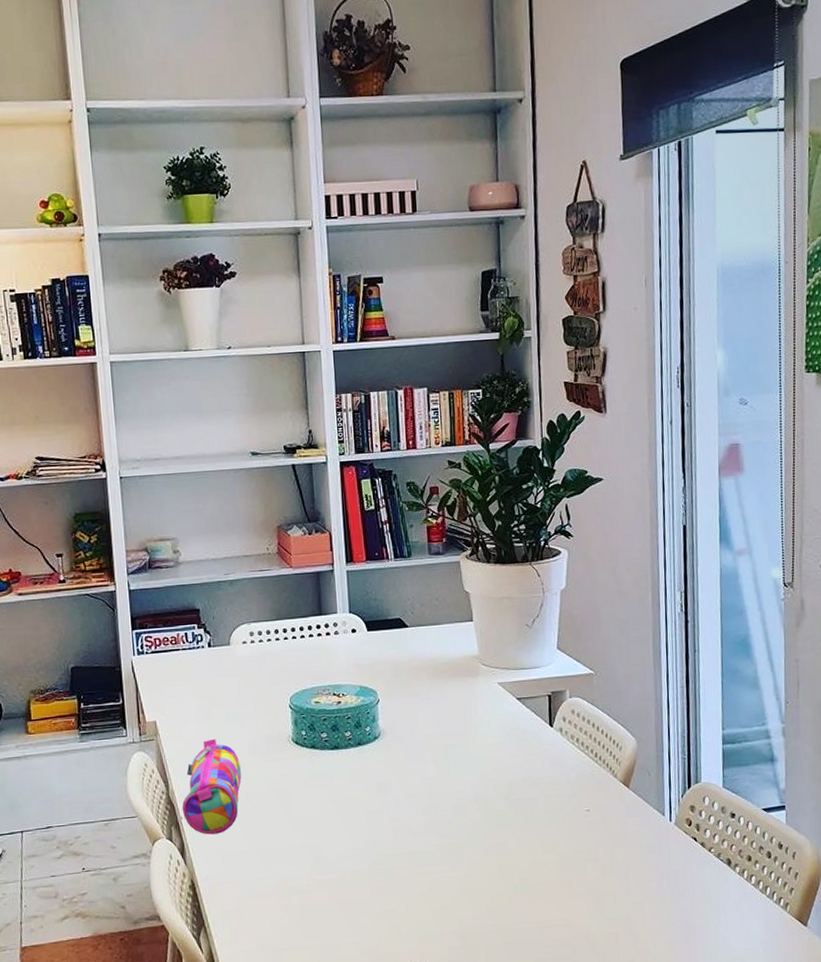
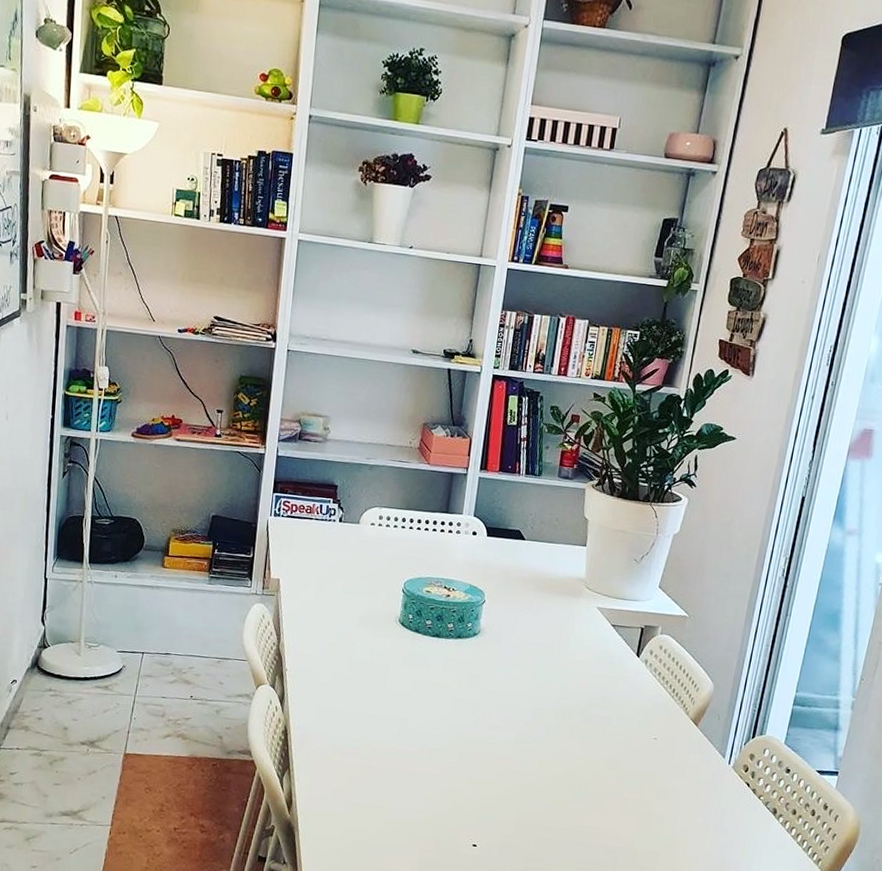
pencil case: present [182,738,242,835] -> none [288,605,348,691]

